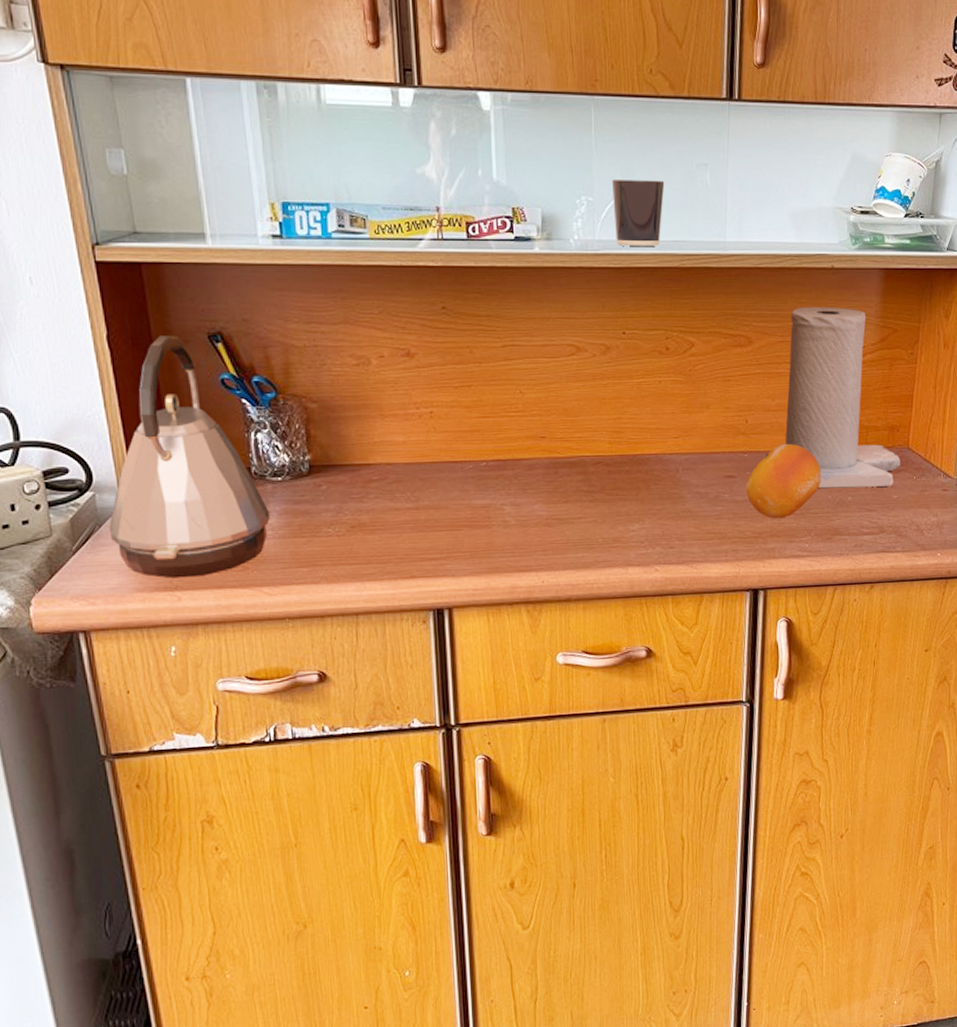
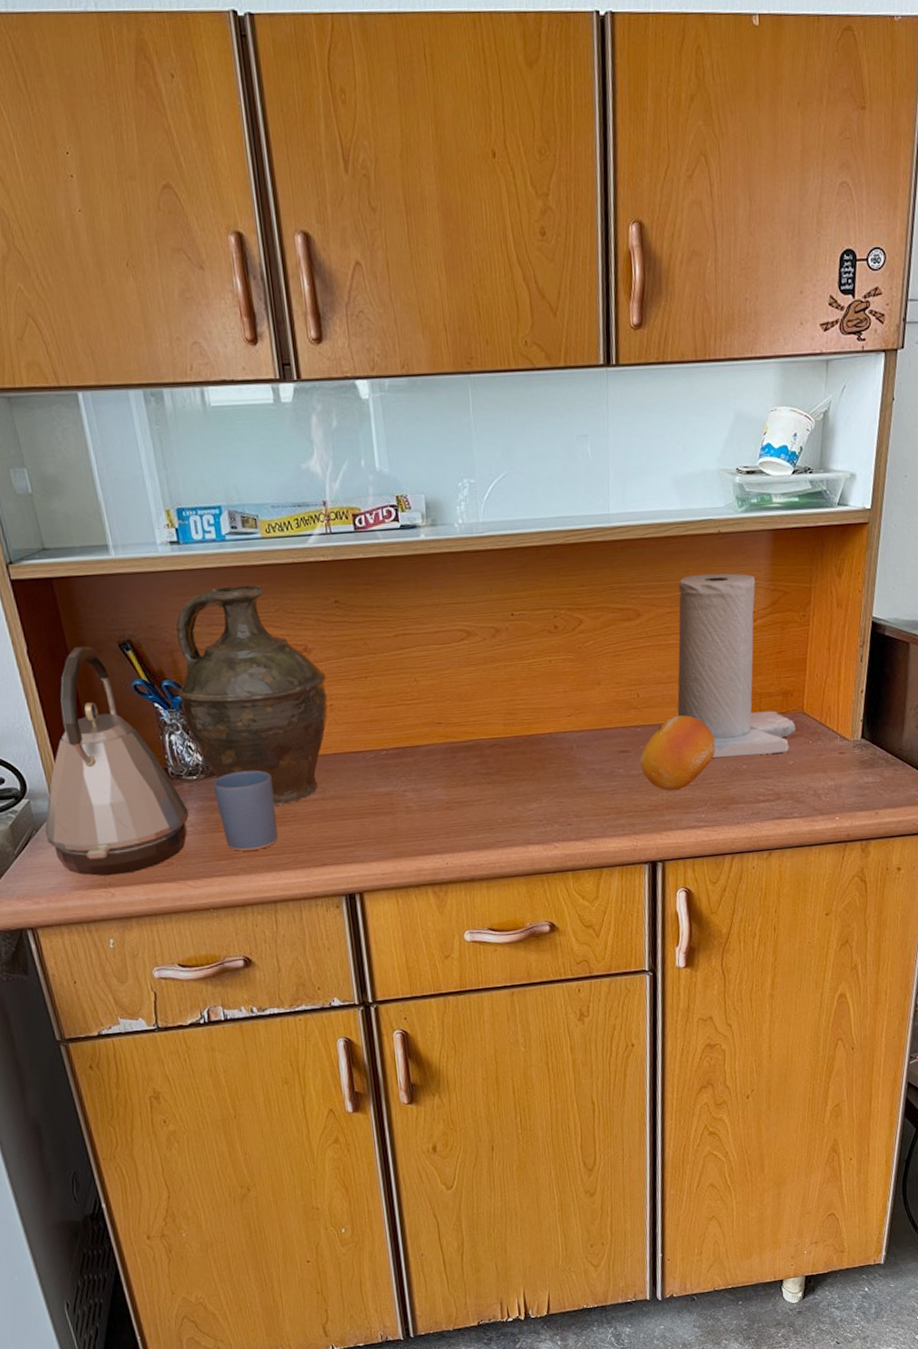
ceramic jug: none [267,284,429,512] -> present [176,585,328,805]
mug: none [298,474,365,560] -> present [212,770,278,852]
mug: present [612,180,665,246] -> none [493,456,546,526]

